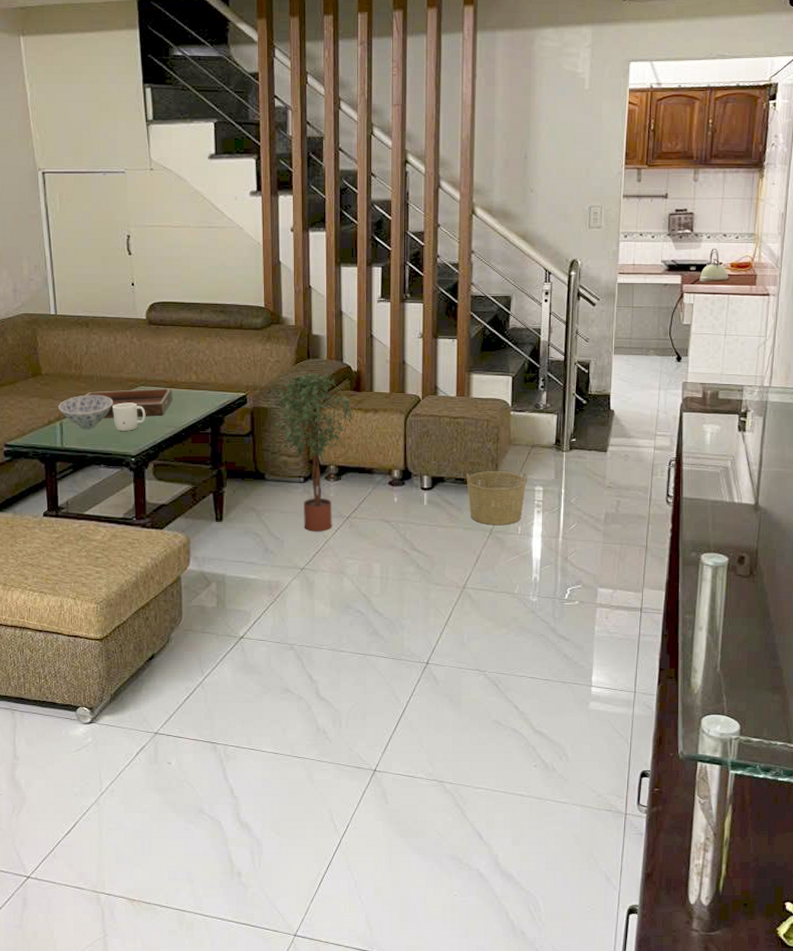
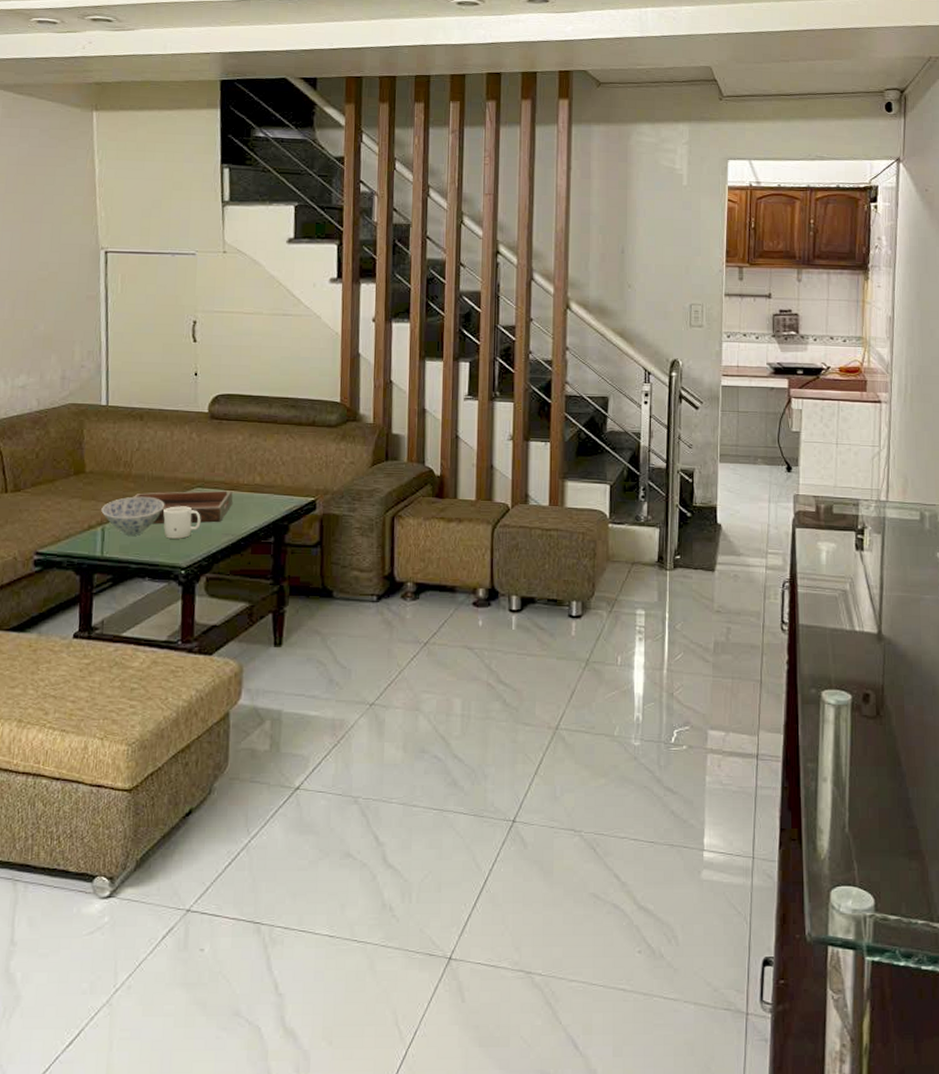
potted tree: present [274,373,353,532] -> none [346,476,435,660]
basket: present [466,471,527,526] -> none [559,591,628,655]
kettle: present [699,248,729,282] -> none [807,351,838,387]

